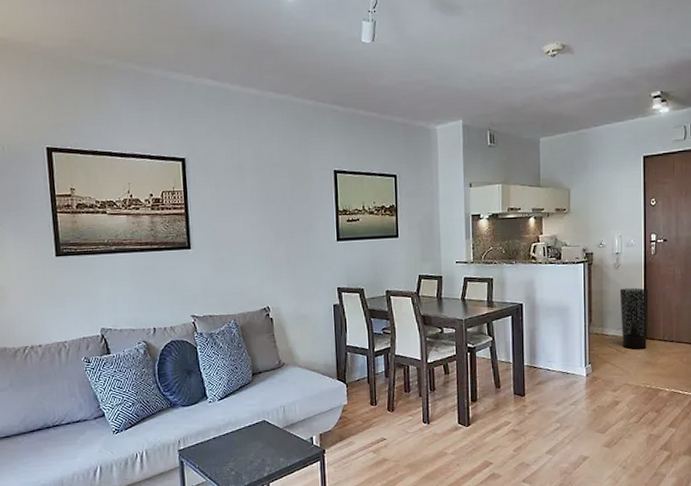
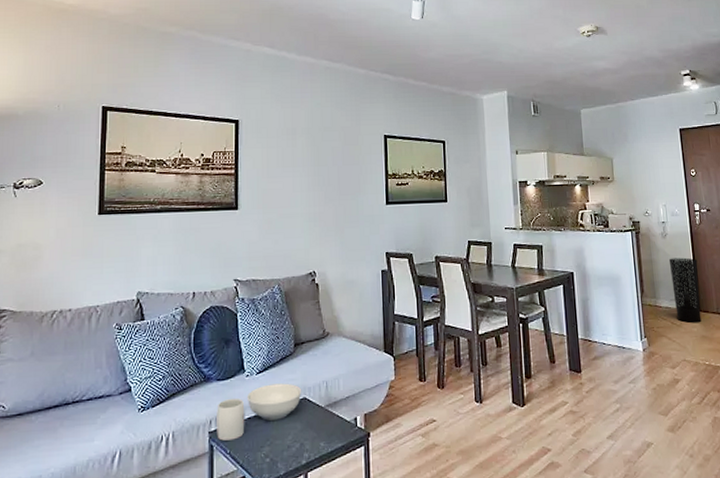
mug: none [184,421,211,457] -> present [217,398,245,441]
bowl: none [210,408,262,440] -> present [246,383,302,421]

